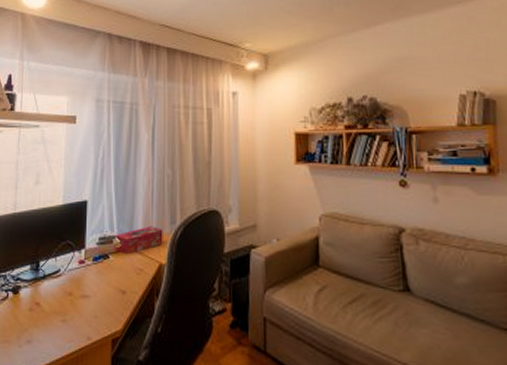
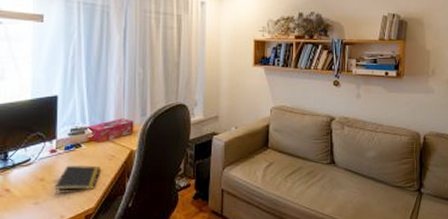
notepad: none [82,278,128,312] -> present [54,164,100,195]

